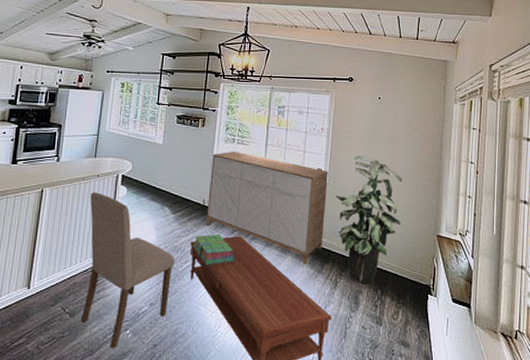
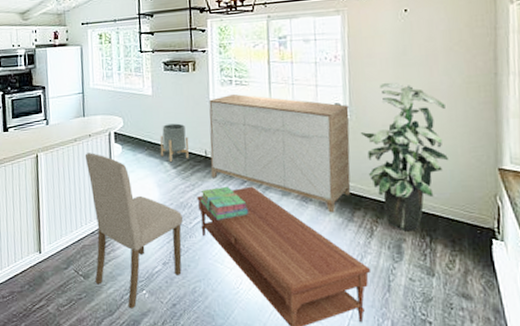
planter: none [162,172,190,207] -> present [160,123,189,162]

